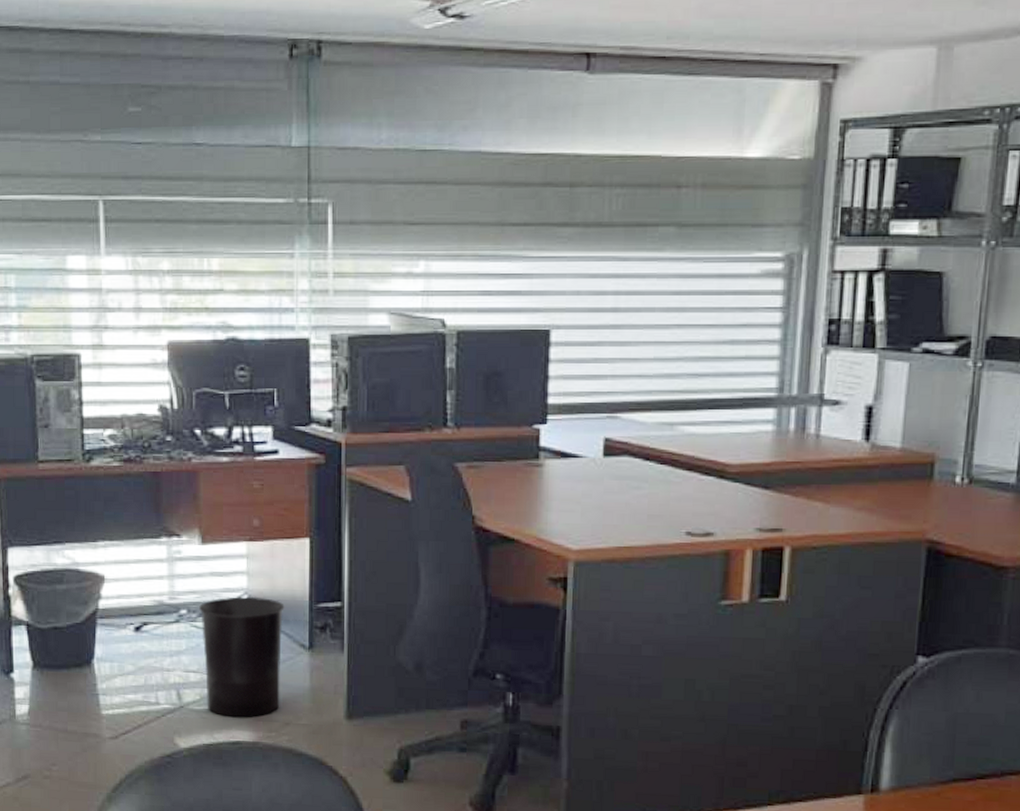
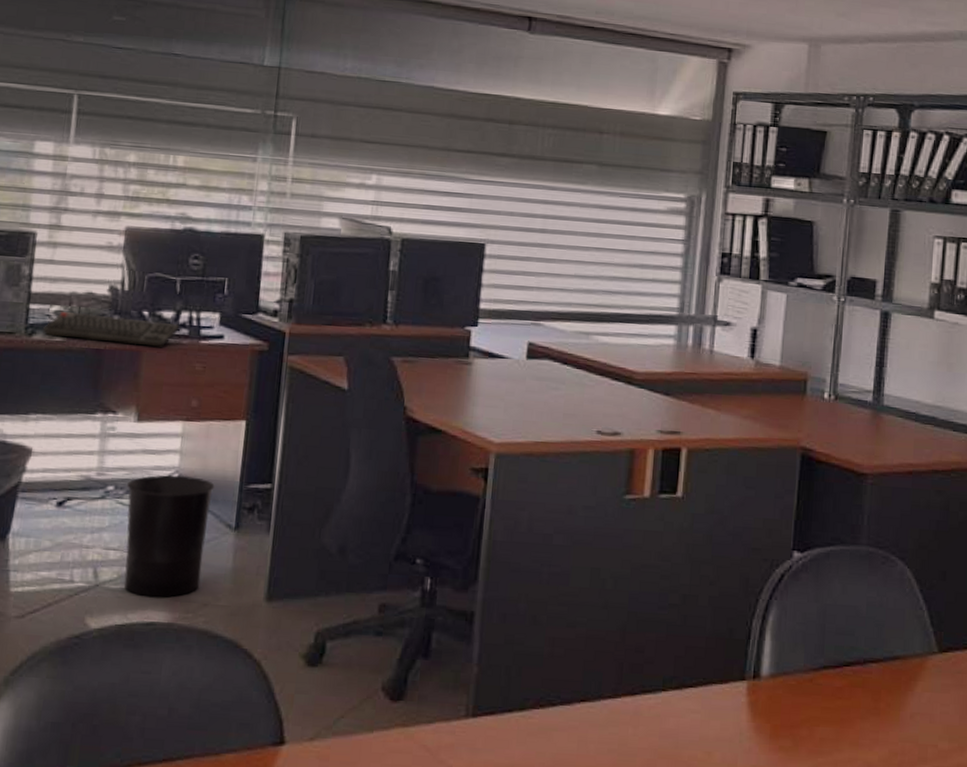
computer keyboard: none [99,434,232,466] -> present [42,311,179,347]

